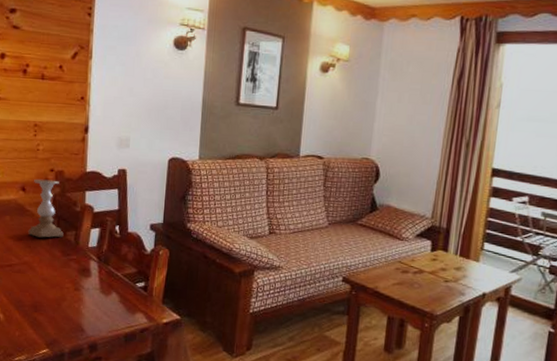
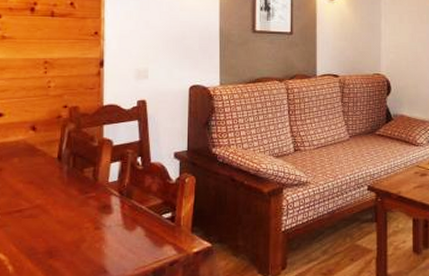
candle holder: present [28,179,64,238] -> none [40,116,80,178]

